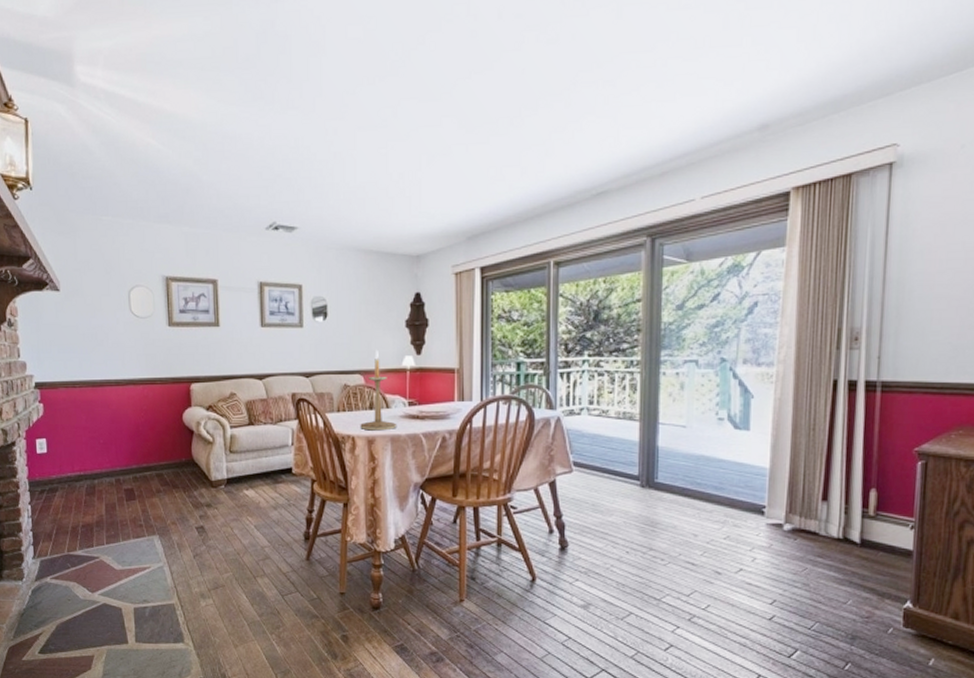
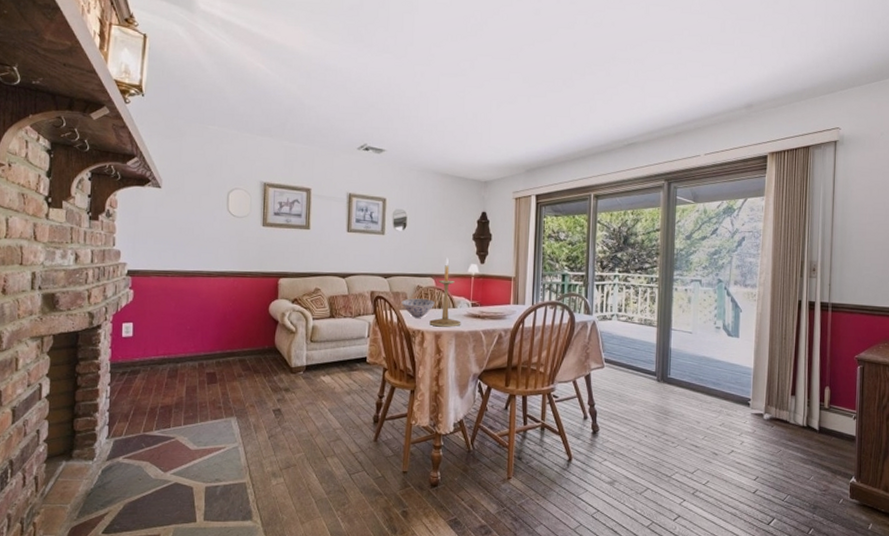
bowl: none [327,399,365,421] -> present [401,298,435,318]

